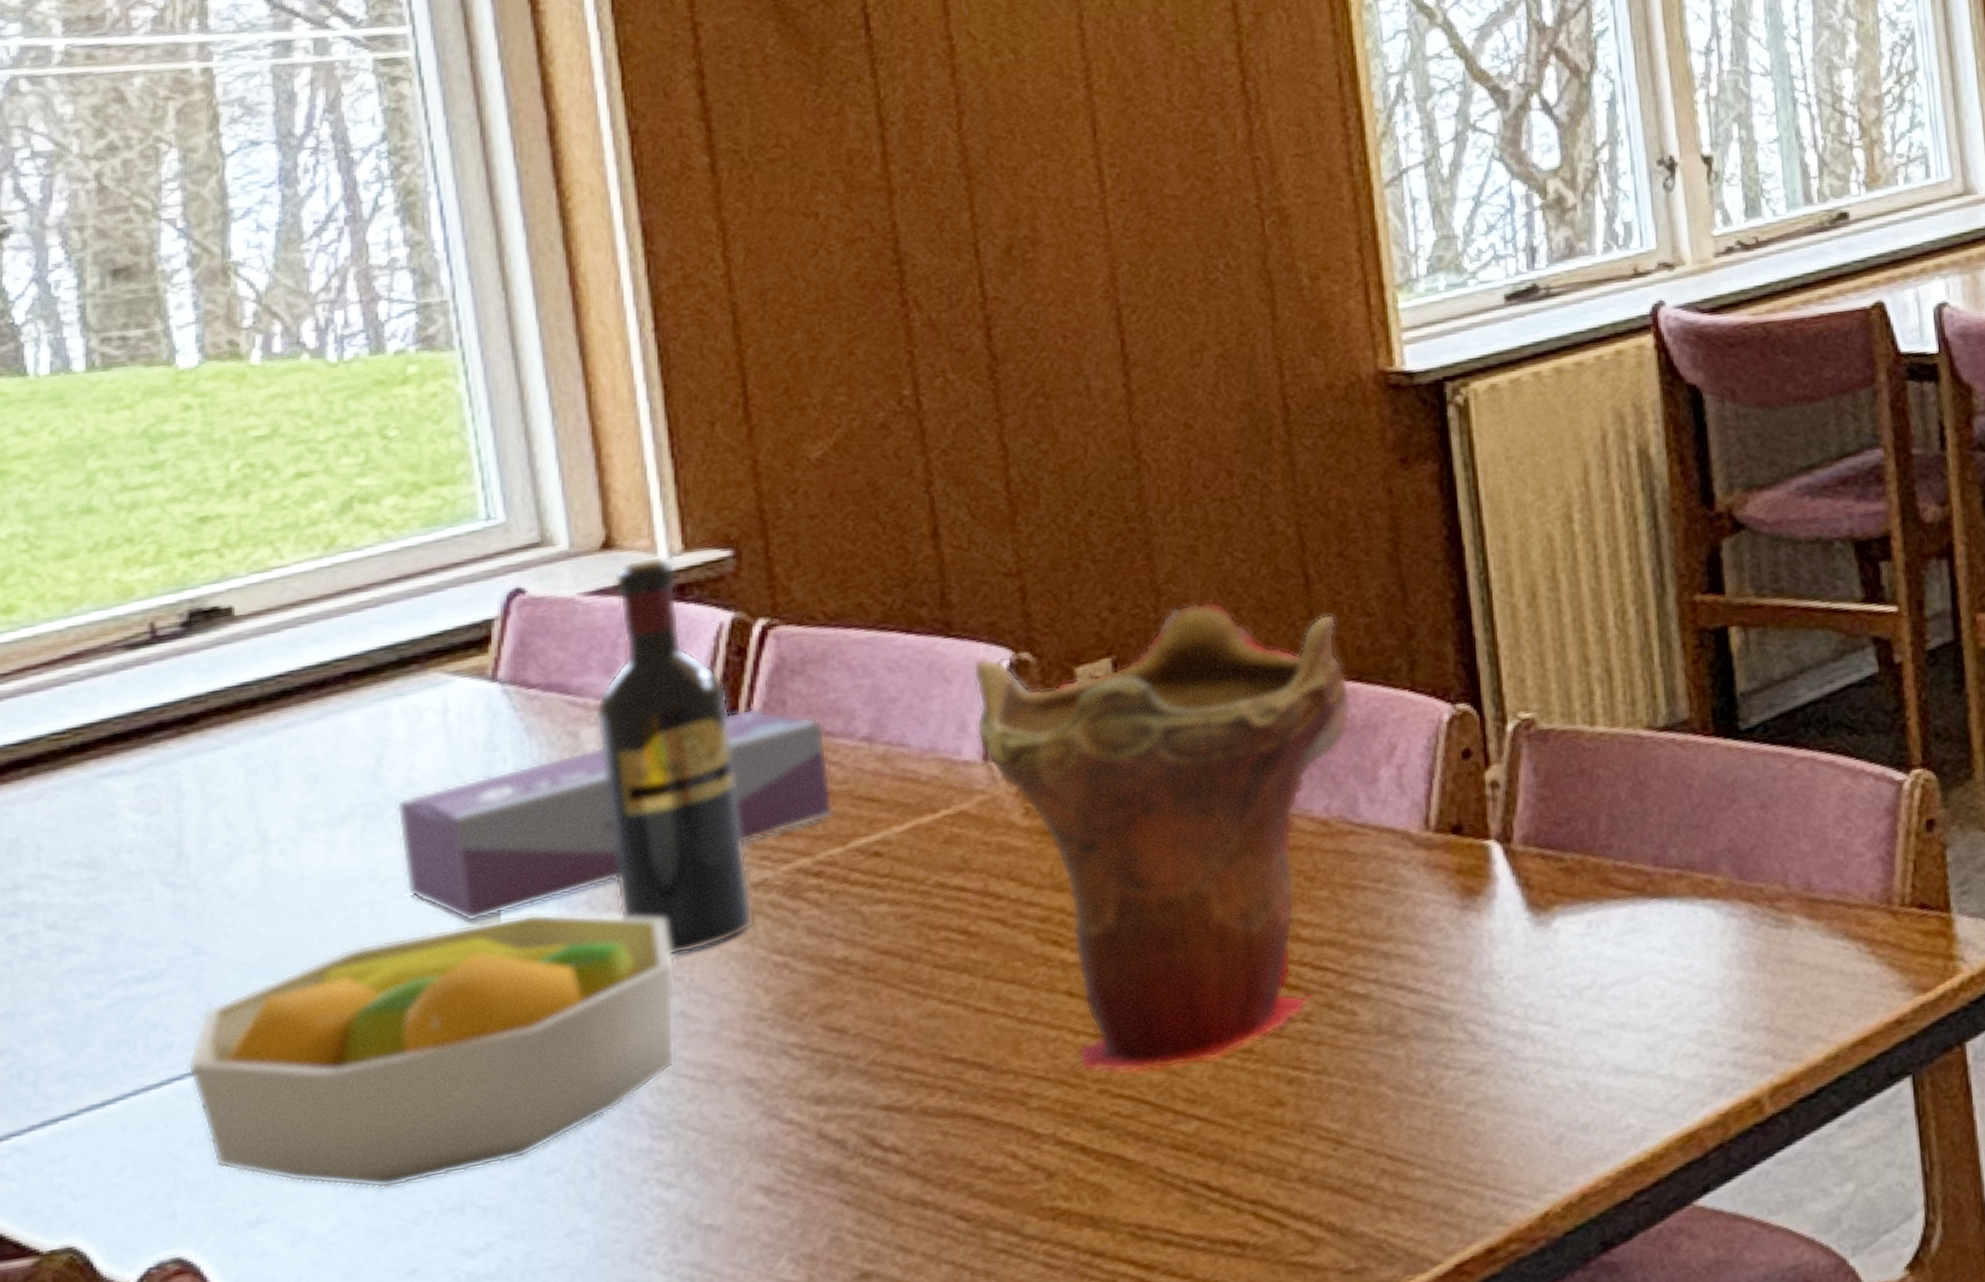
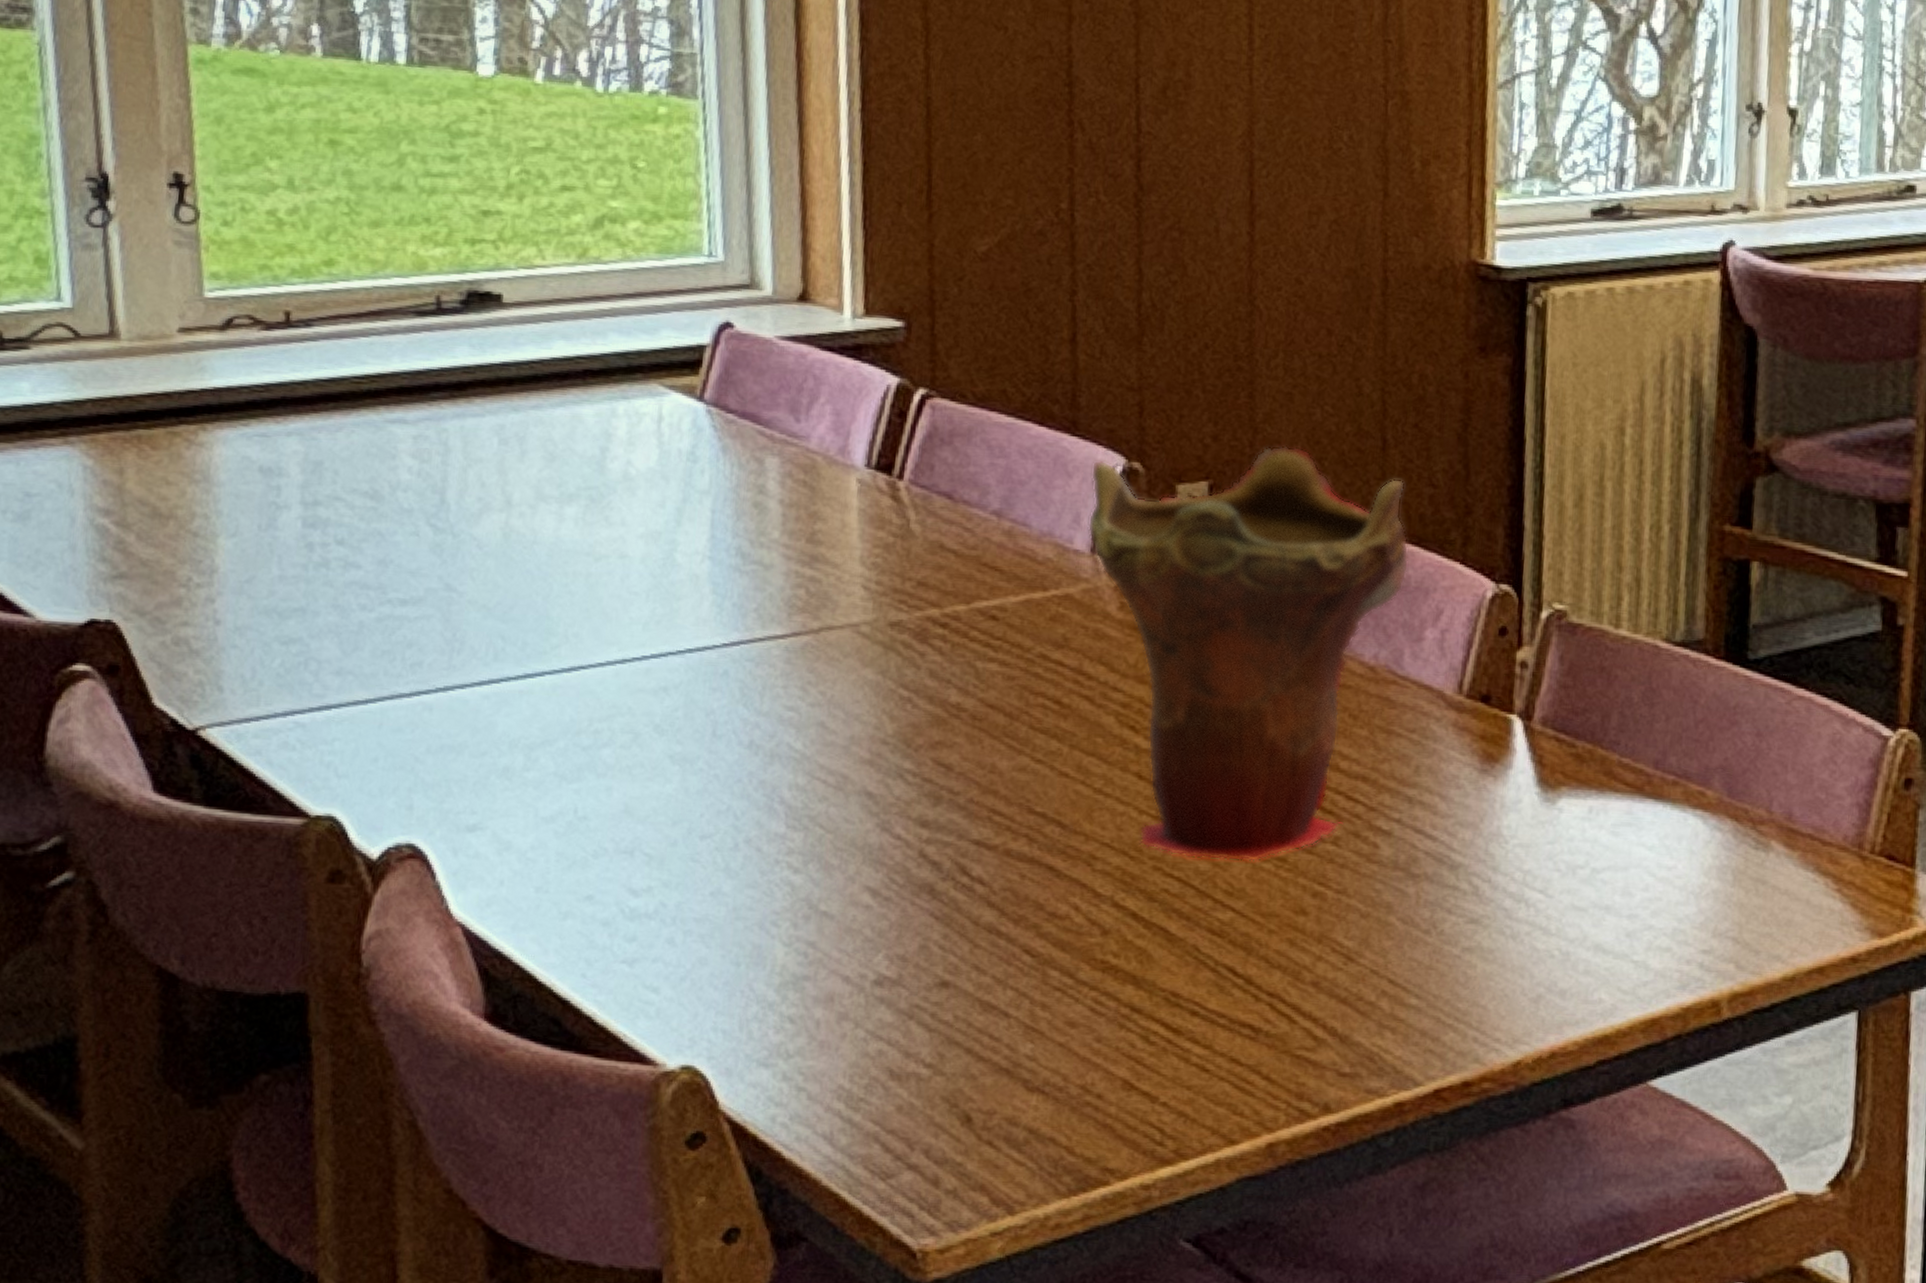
fruit bowl: present [187,910,675,1189] -> none [432,608,821,823]
tissue box: present [396,706,835,924] -> none [613,466,964,610]
wine bottle: present [594,556,753,956] -> none [778,314,889,673]

